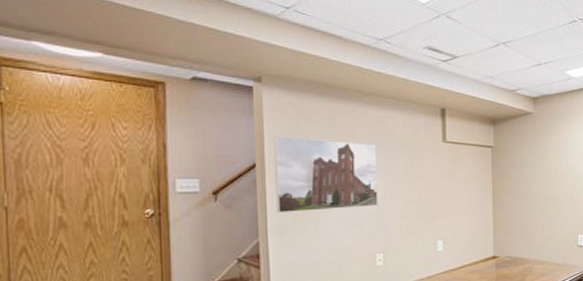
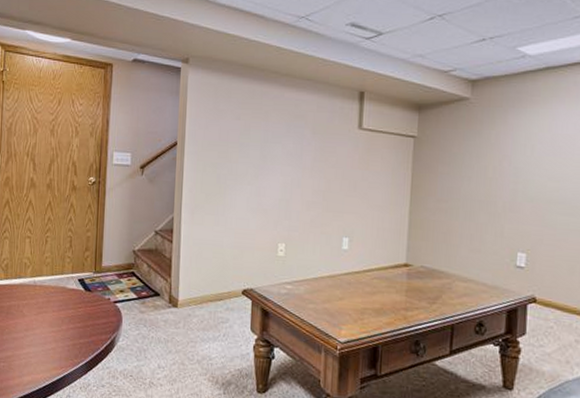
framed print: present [273,136,378,214] -> none [190,116,288,194]

